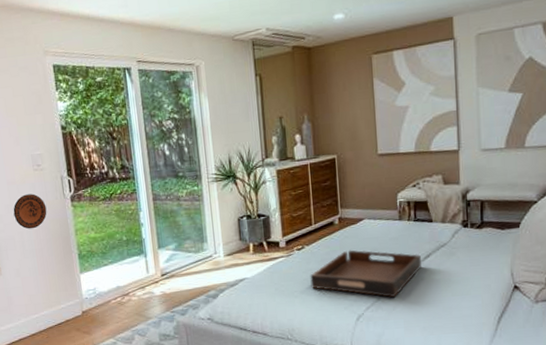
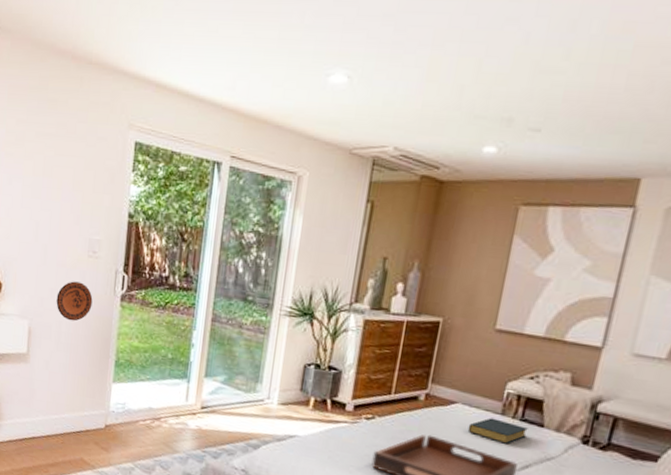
hardback book: none [377,224,422,243] -> present [467,418,528,444]

